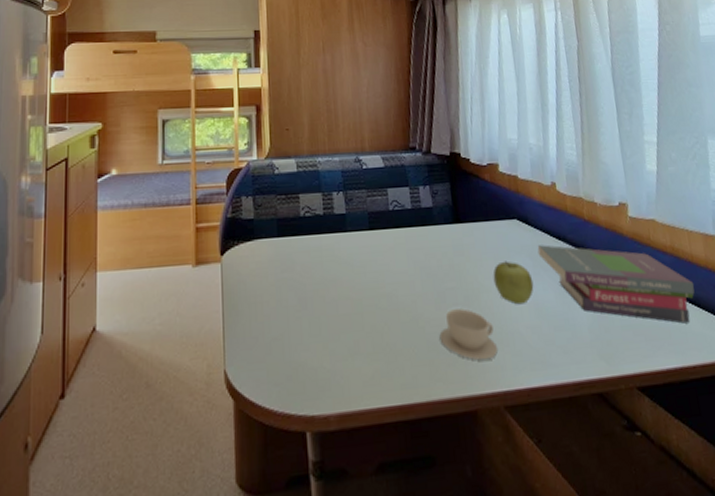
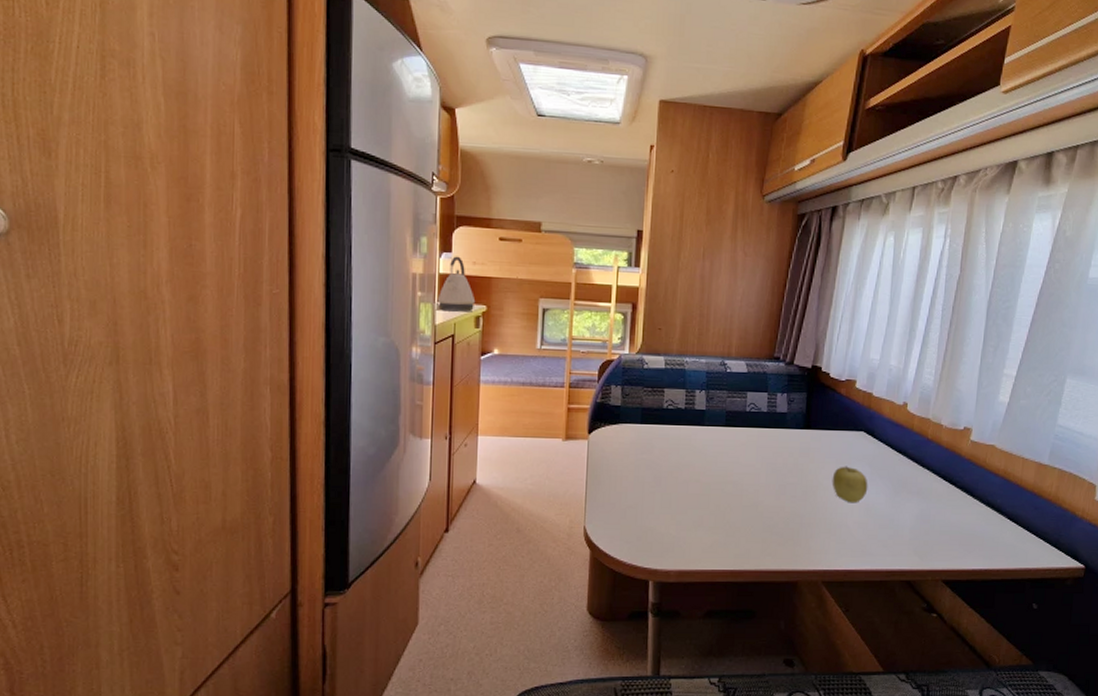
kettle: none [48,74,90,133] -> present [437,256,476,312]
teacup: present [439,308,499,361] -> none [775,501,826,544]
books: present [537,245,695,324] -> none [877,456,1017,535]

